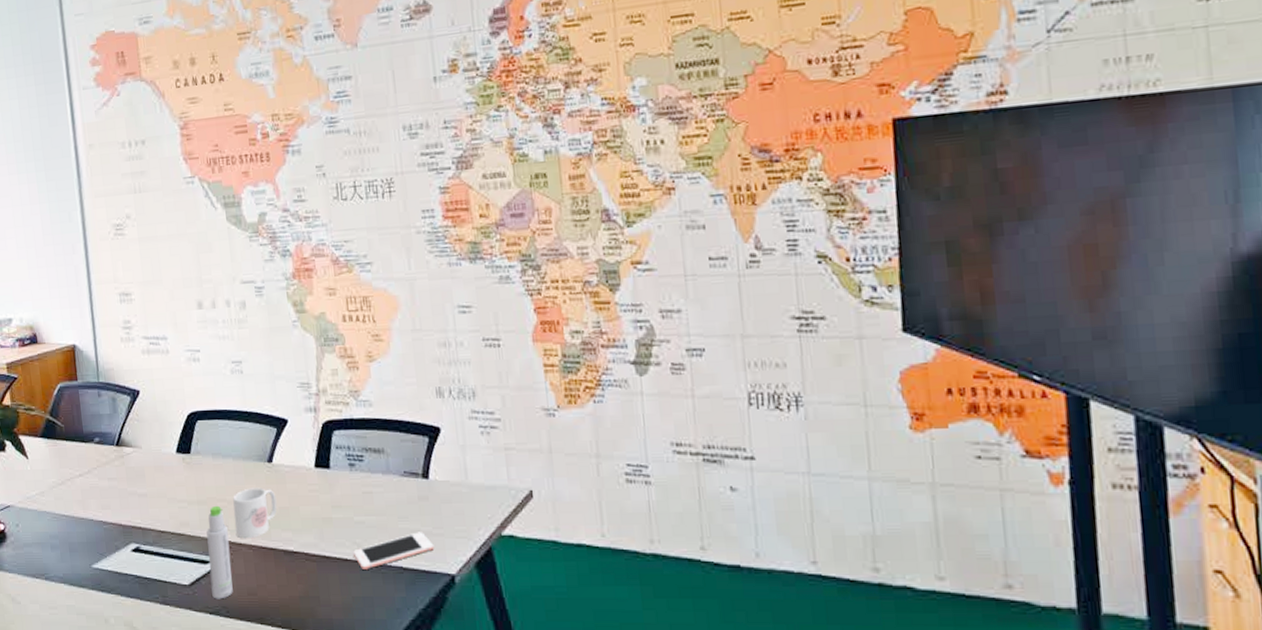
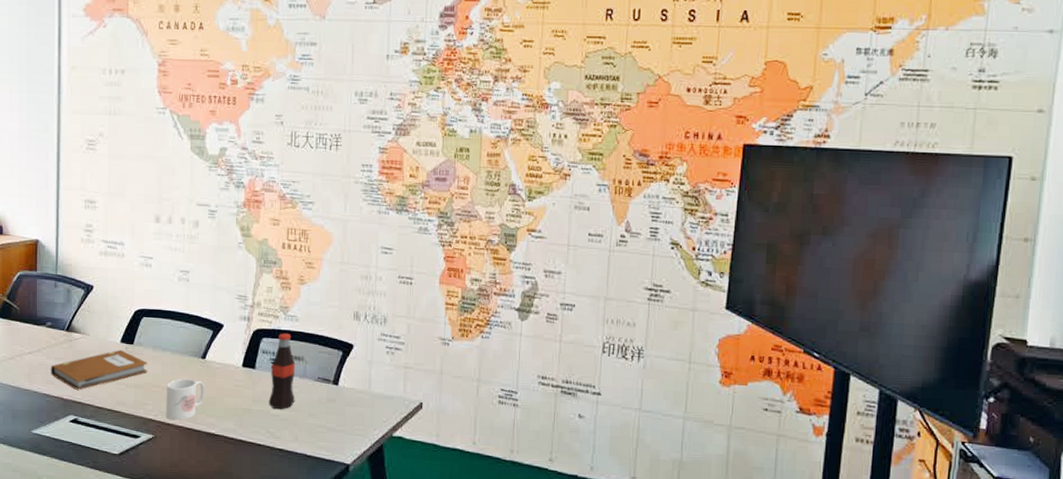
notebook: none [104,461,210,513] -> present [50,349,148,390]
bottle: present [206,505,233,599] -> none [138,390,159,469]
bottle: none [348,422,381,514] -> present [268,333,296,409]
cell phone: present [353,532,434,569] -> none [266,427,335,454]

